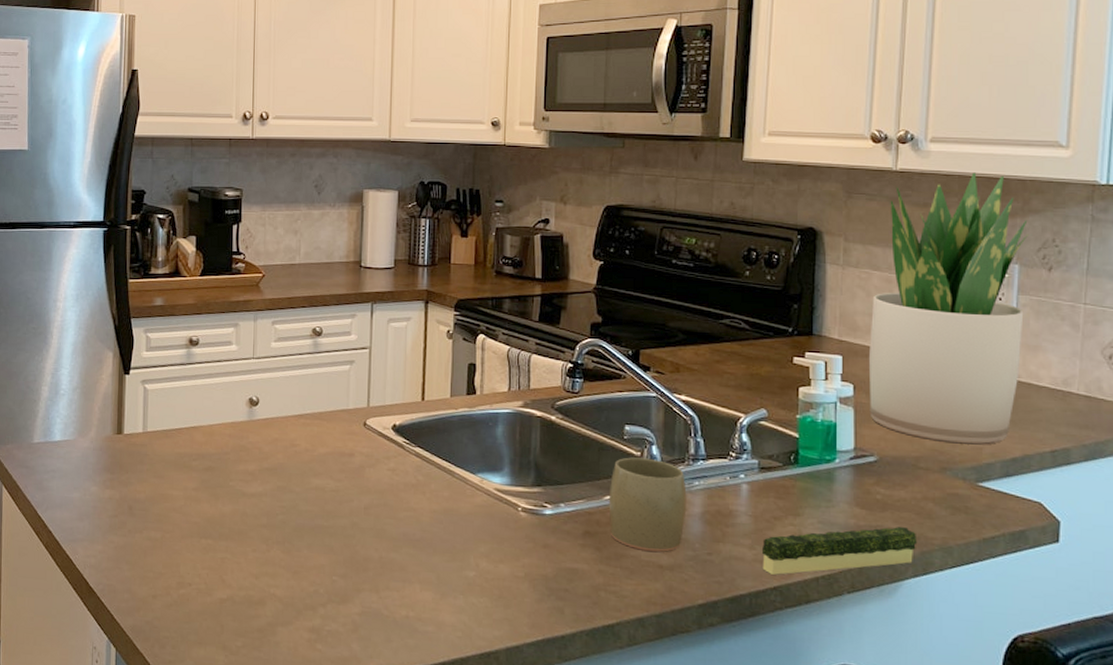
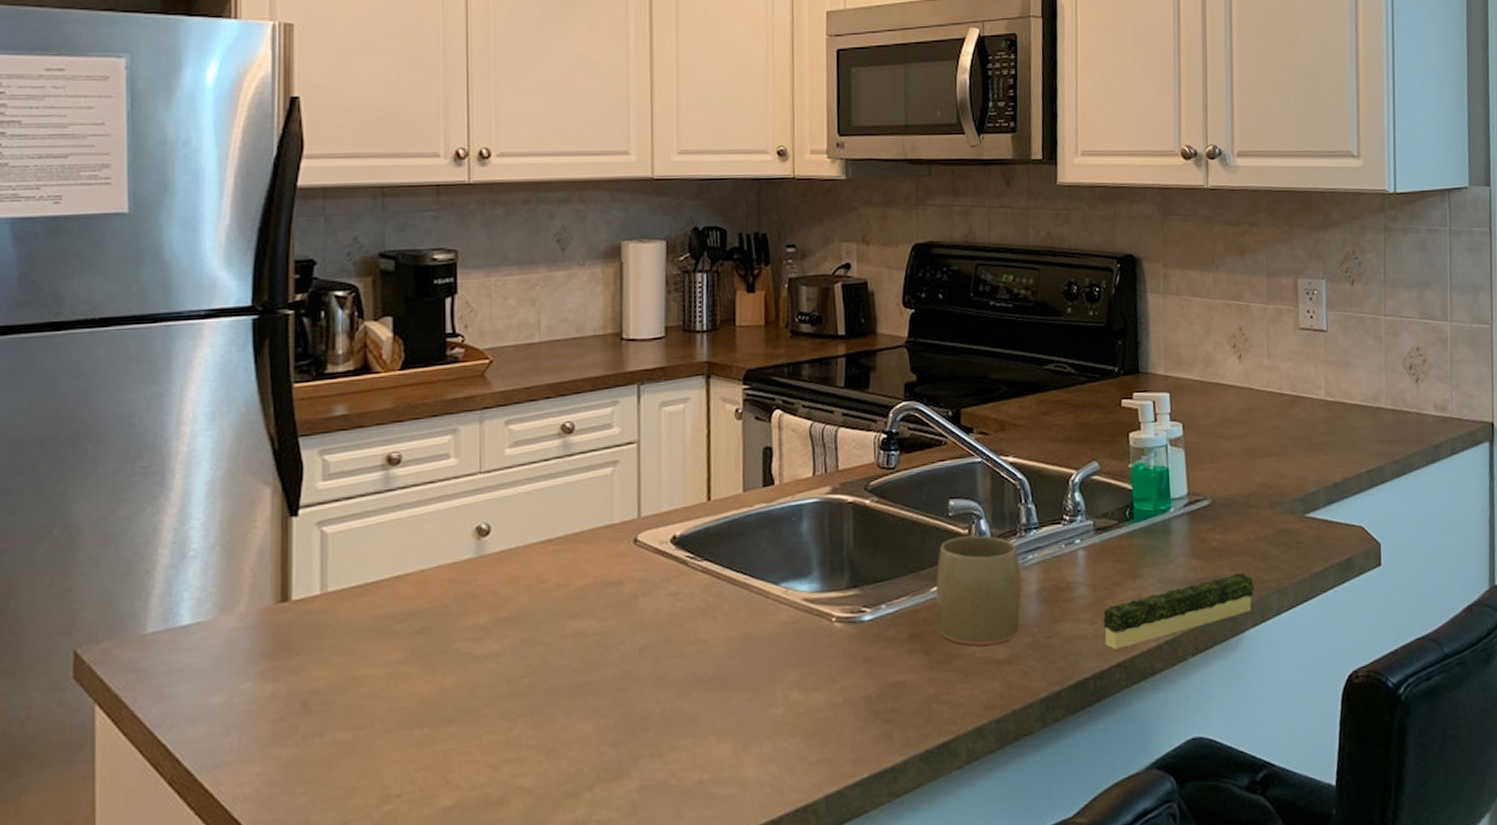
planter: present [868,172,1029,445] -> none [1194,186,1334,476]

